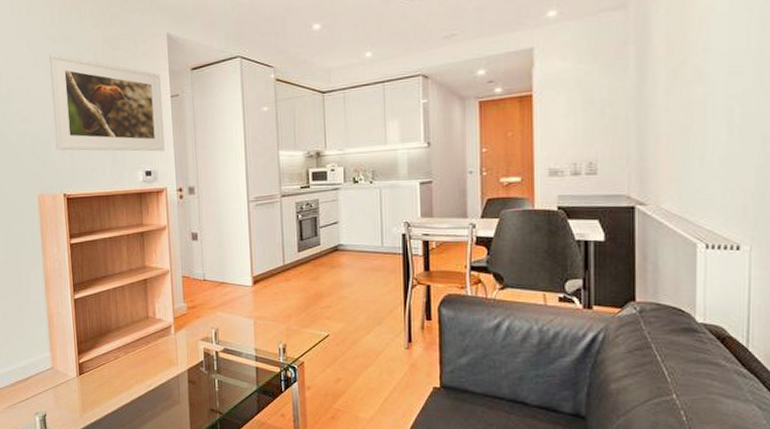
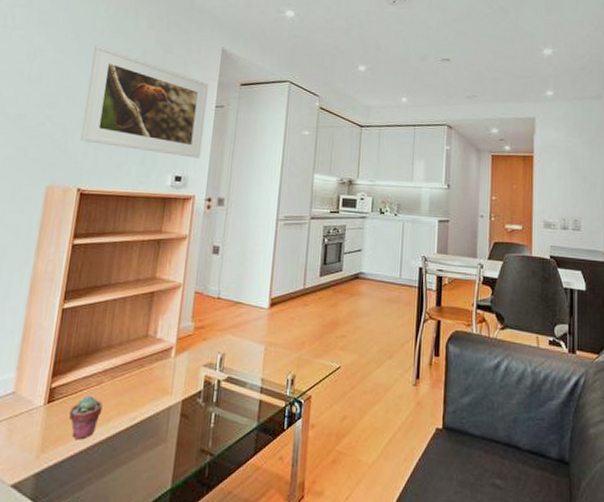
potted succulent: none [97,368,123,403] -> present [69,395,103,440]

